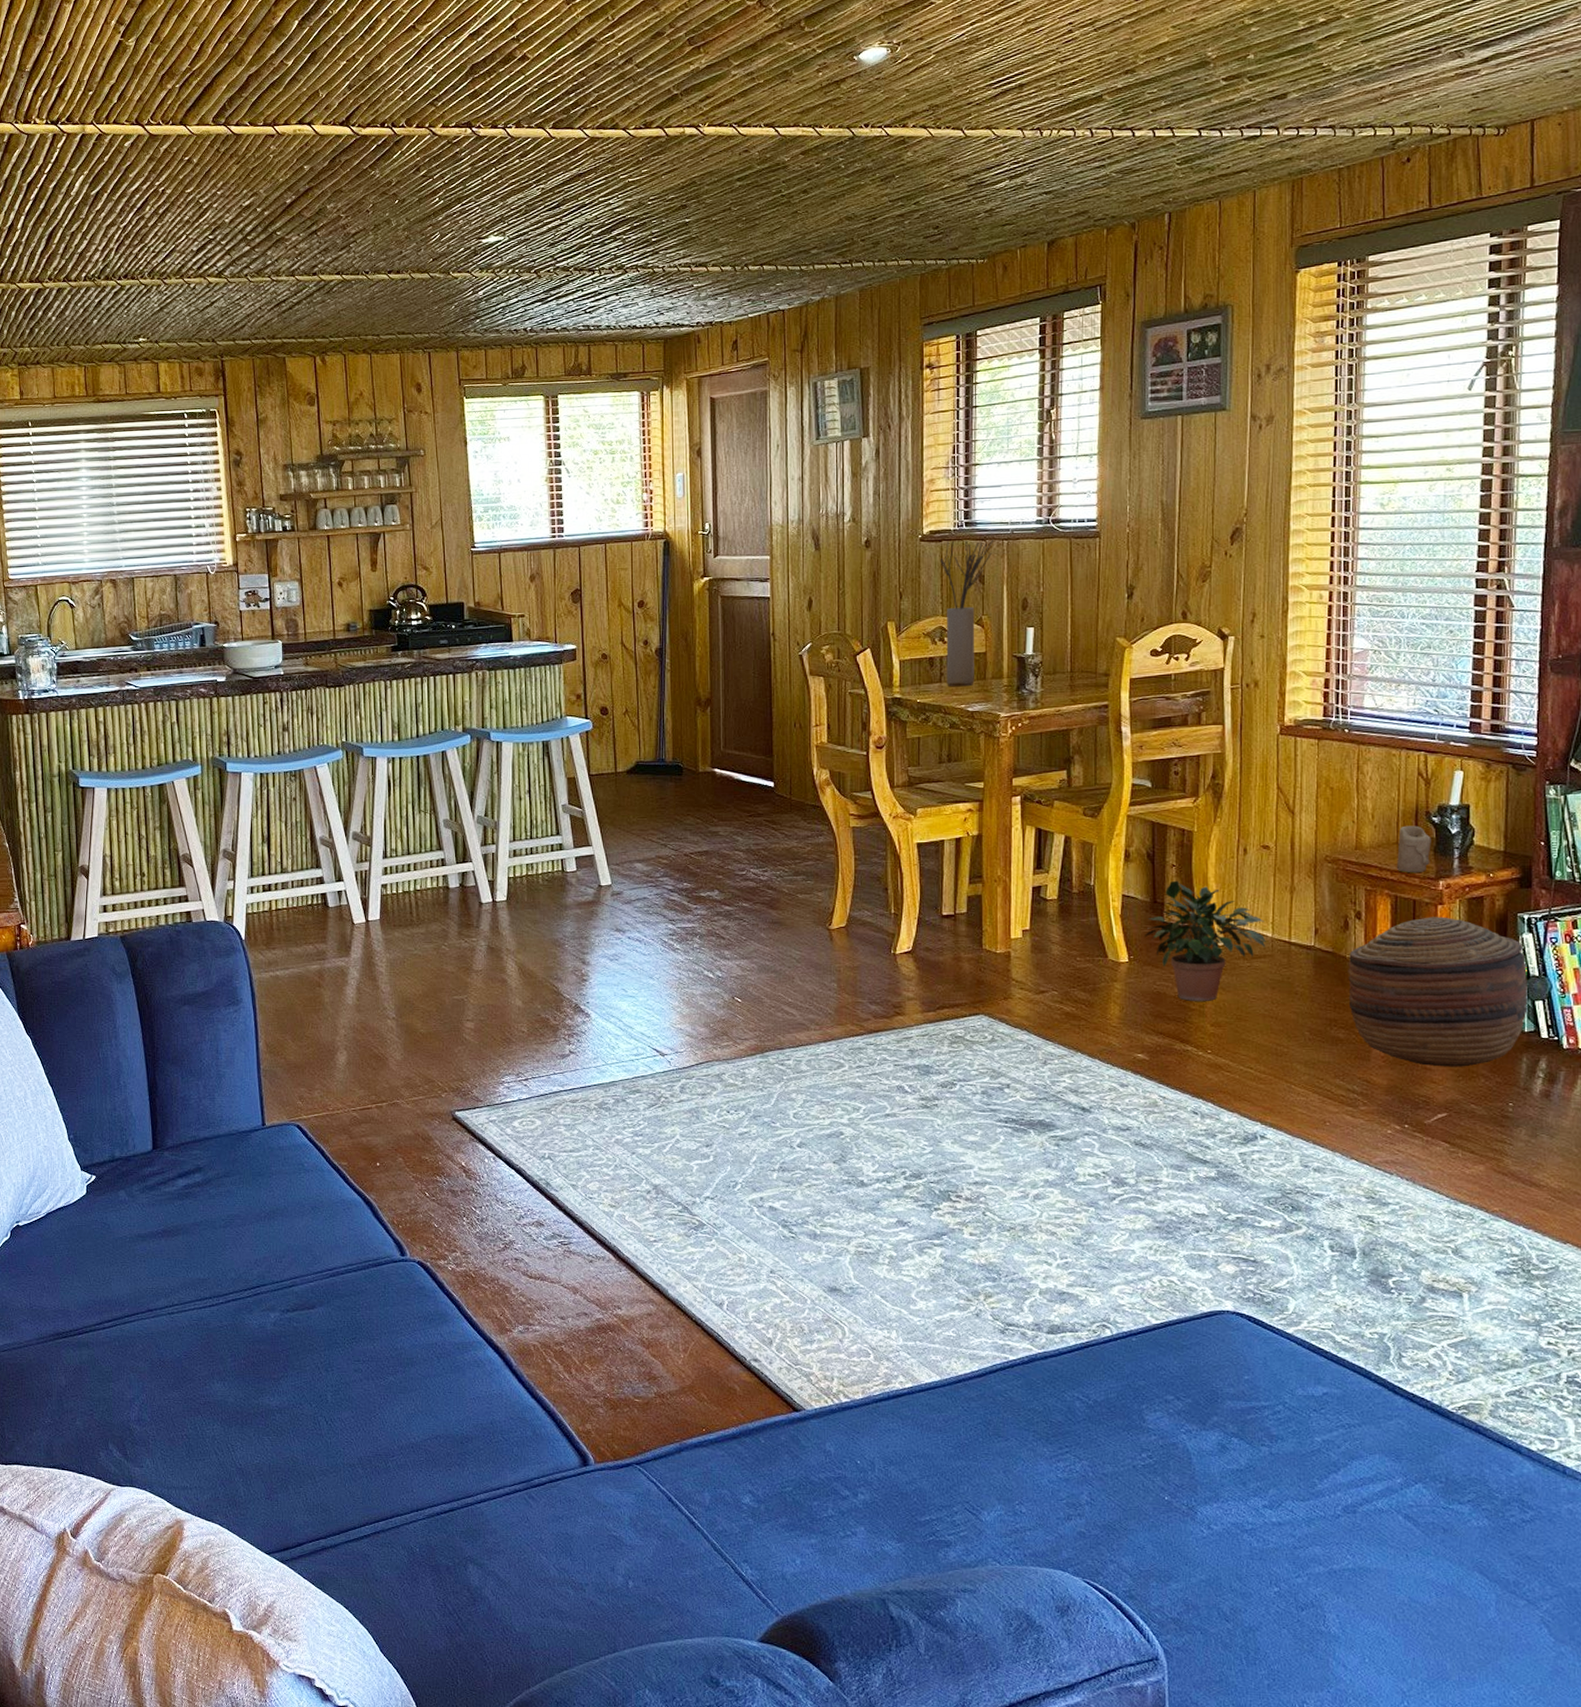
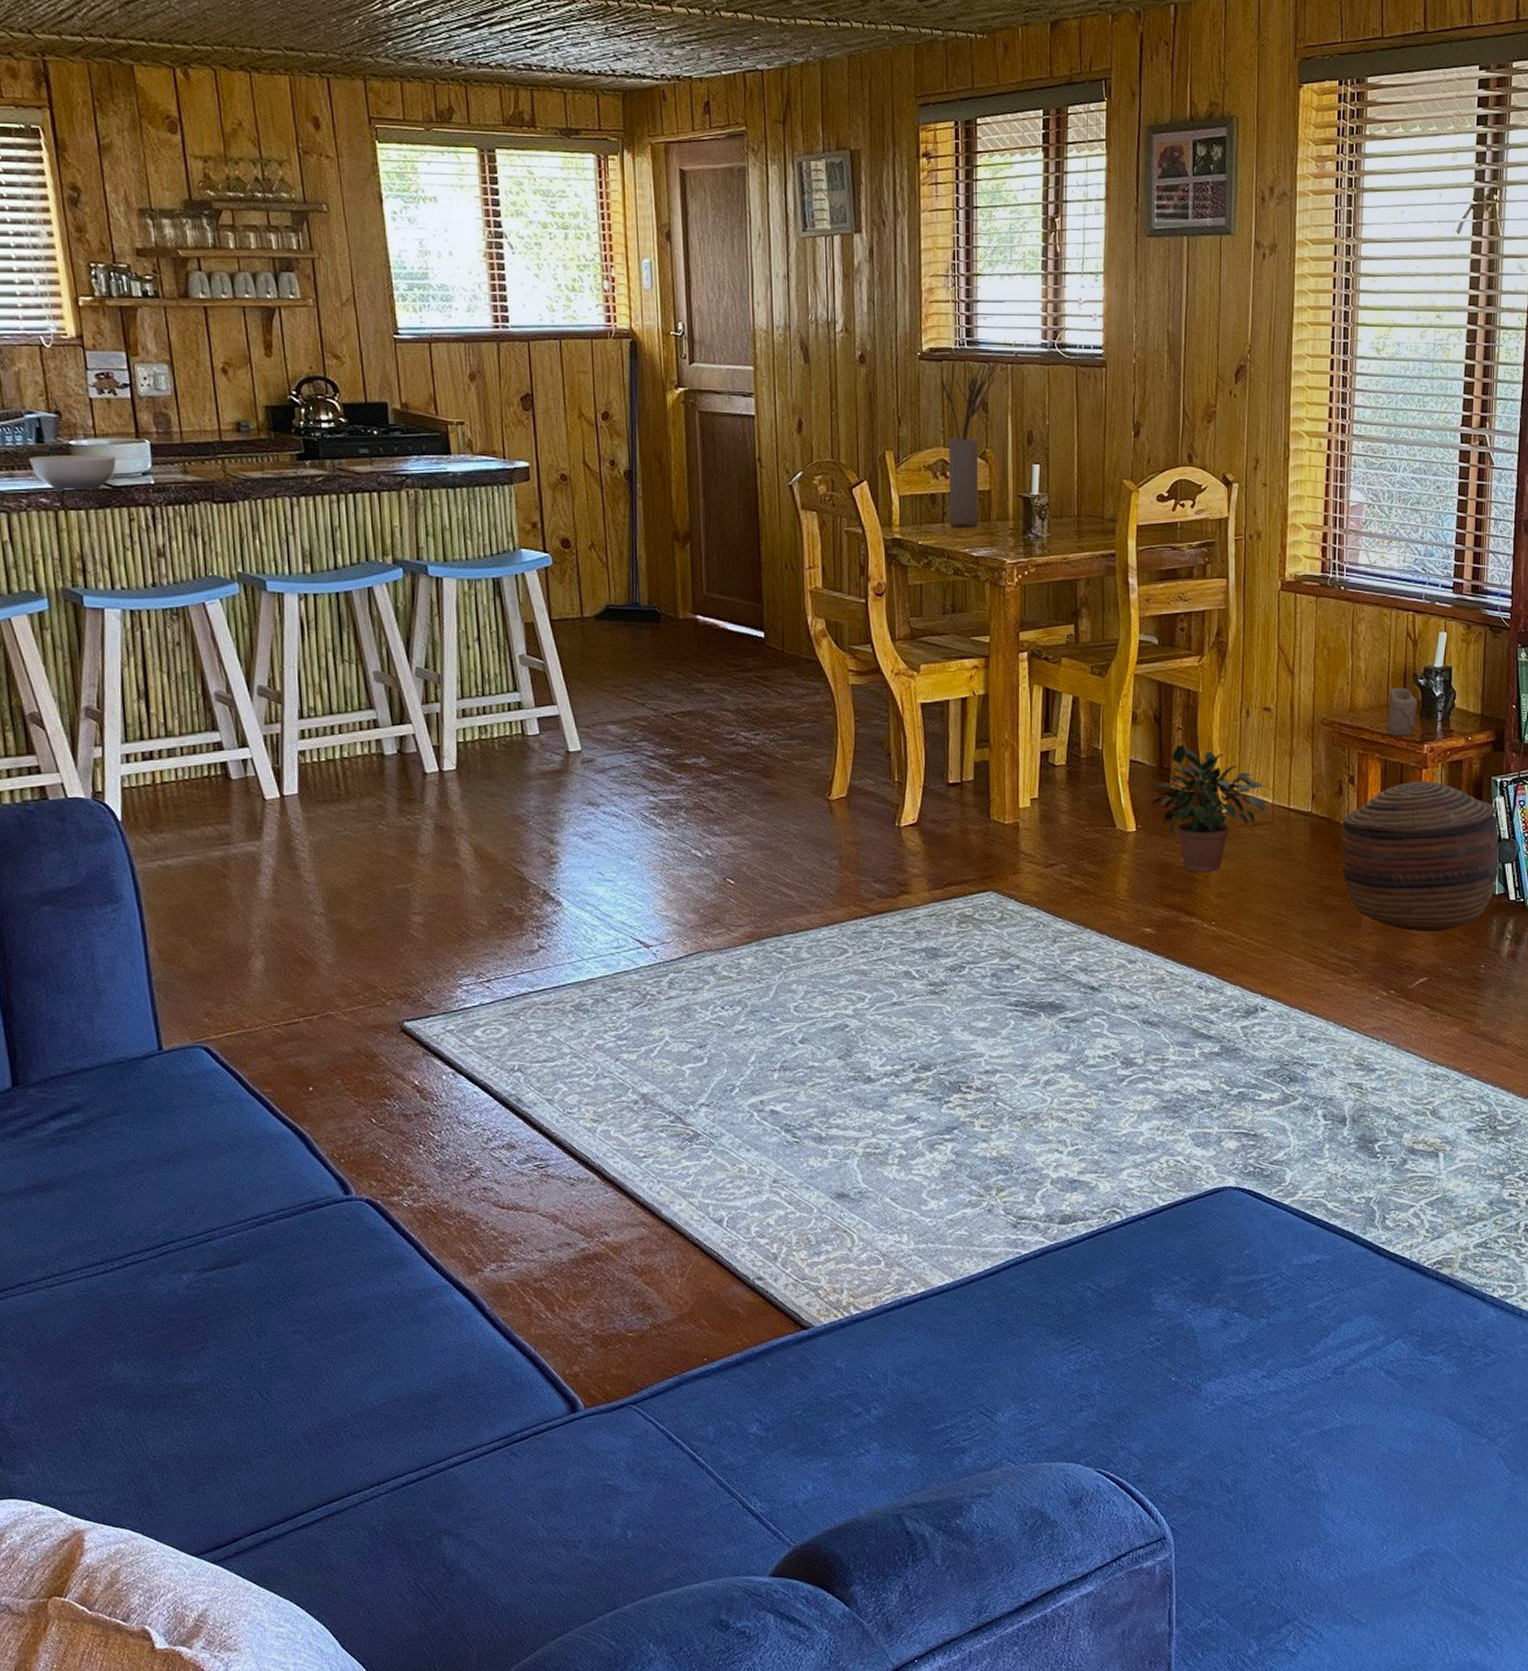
bowl: none [194,654,257,682] -> present [28,455,116,490]

